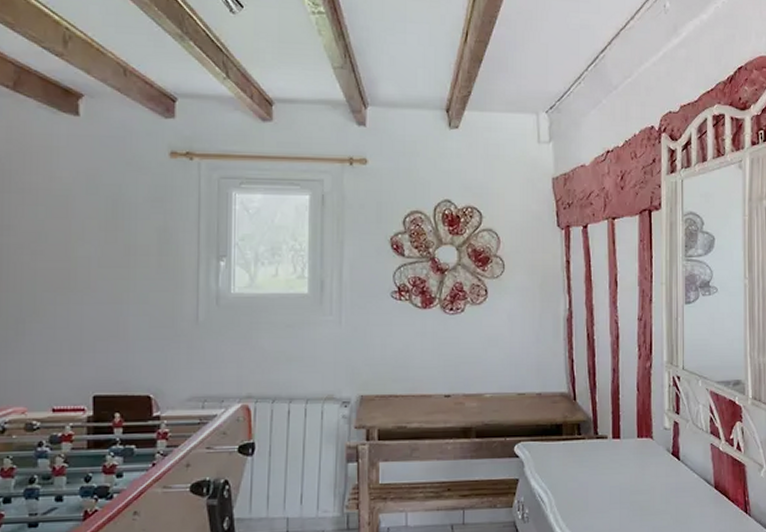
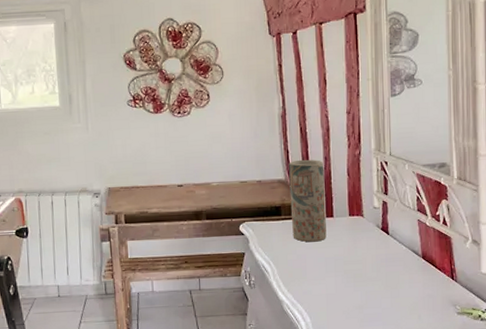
vase: none [573,370,612,468] -> present [289,159,326,242]

